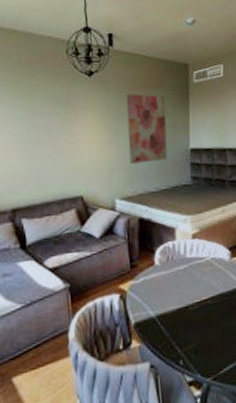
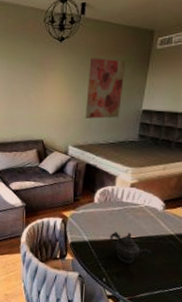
teapot: none [179,294,227,334] -> present [110,231,152,264]

